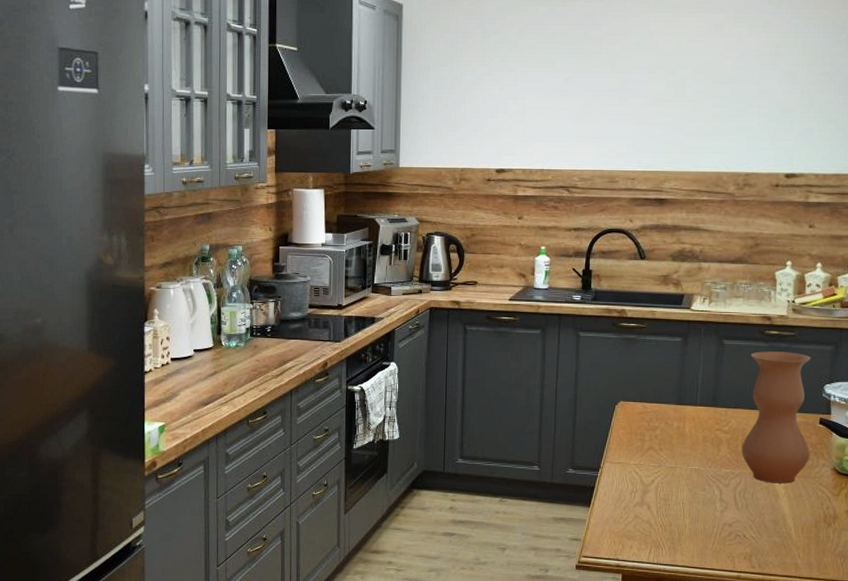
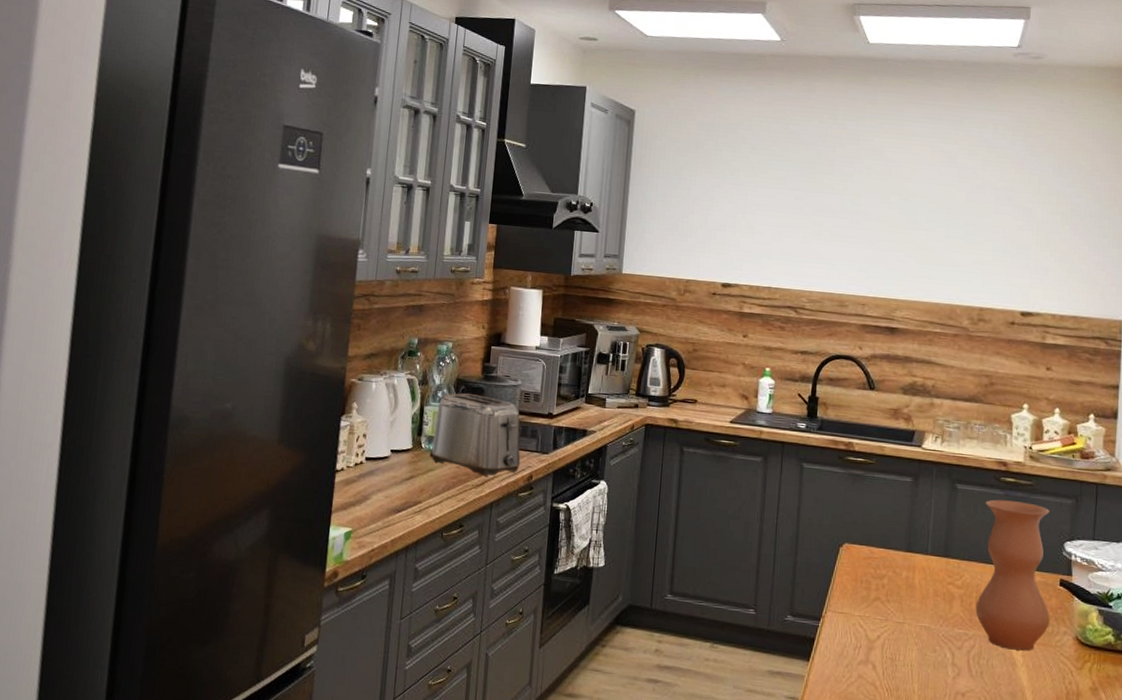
toaster: none [229,293,315,366] -> present [429,393,521,476]

